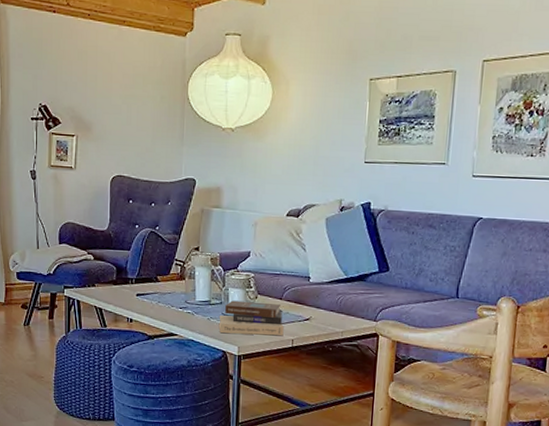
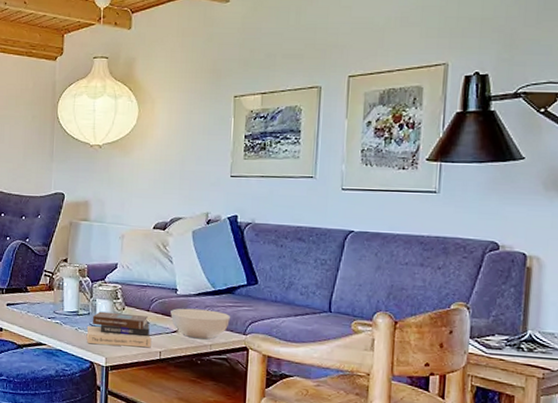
bowl: none [303,296,363,327] -> present [170,308,231,340]

